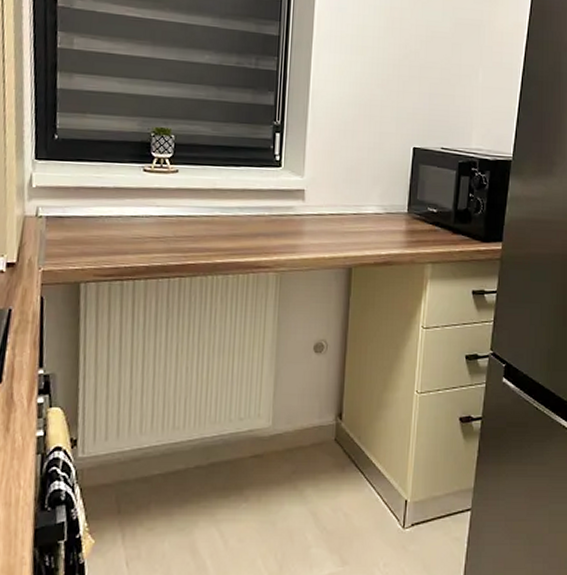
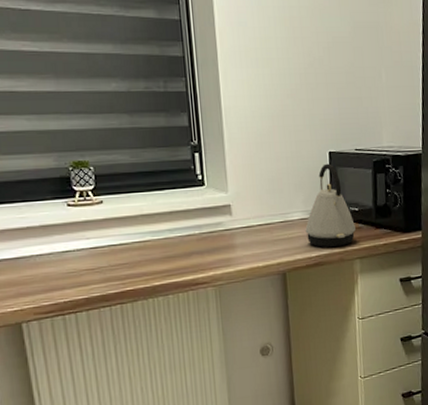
kettle: none [378,159,431,248] -> present [305,163,356,248]

